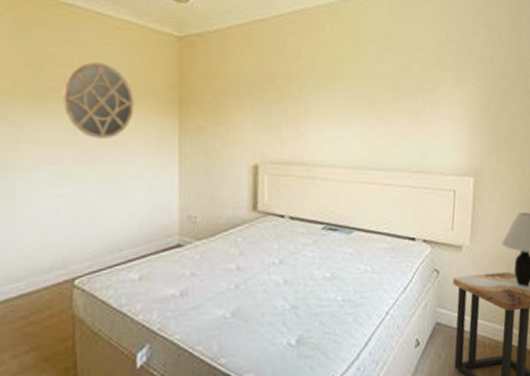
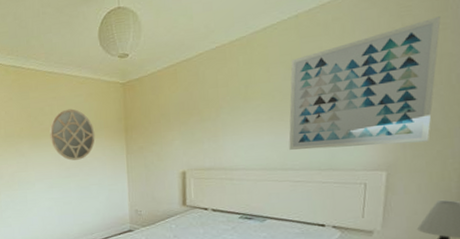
wall art: none [378,17,518,148] -> present [288,16,441,150]

